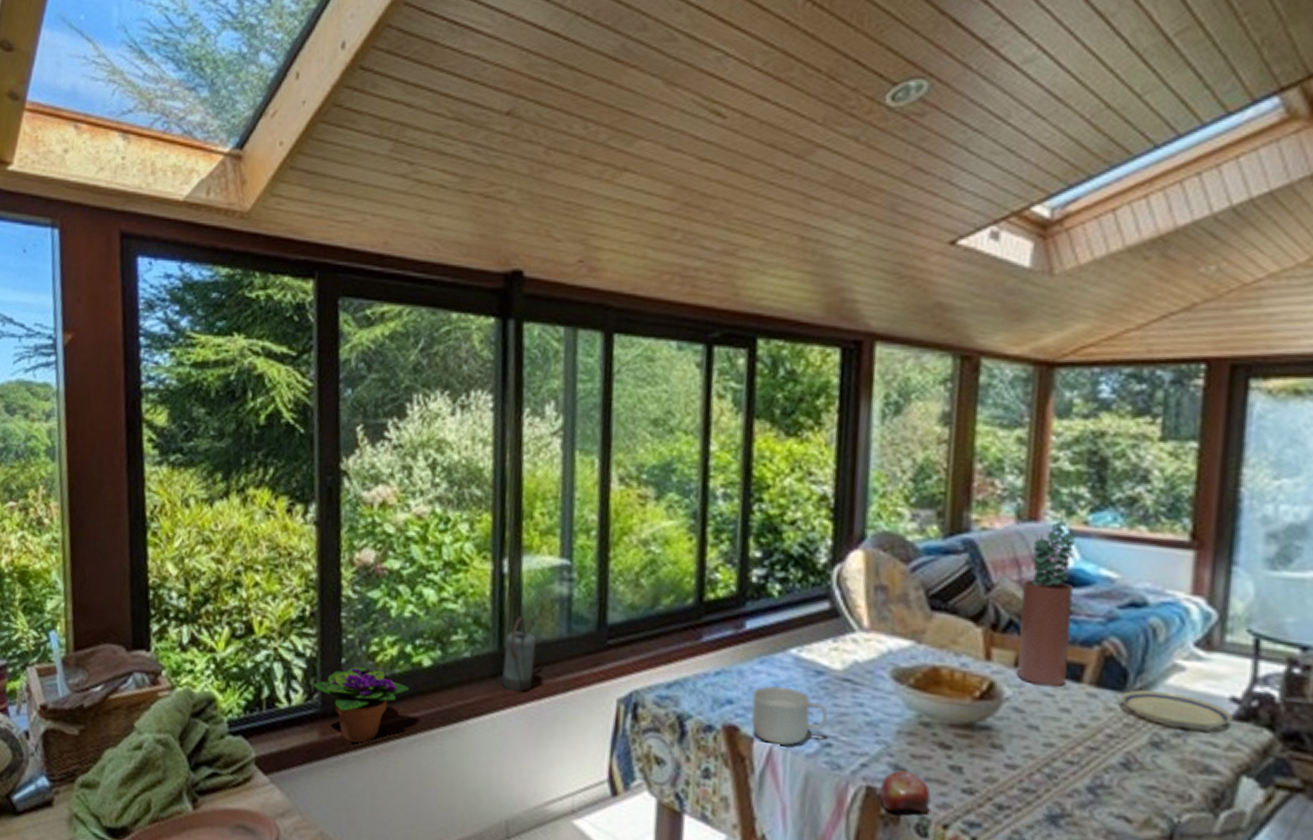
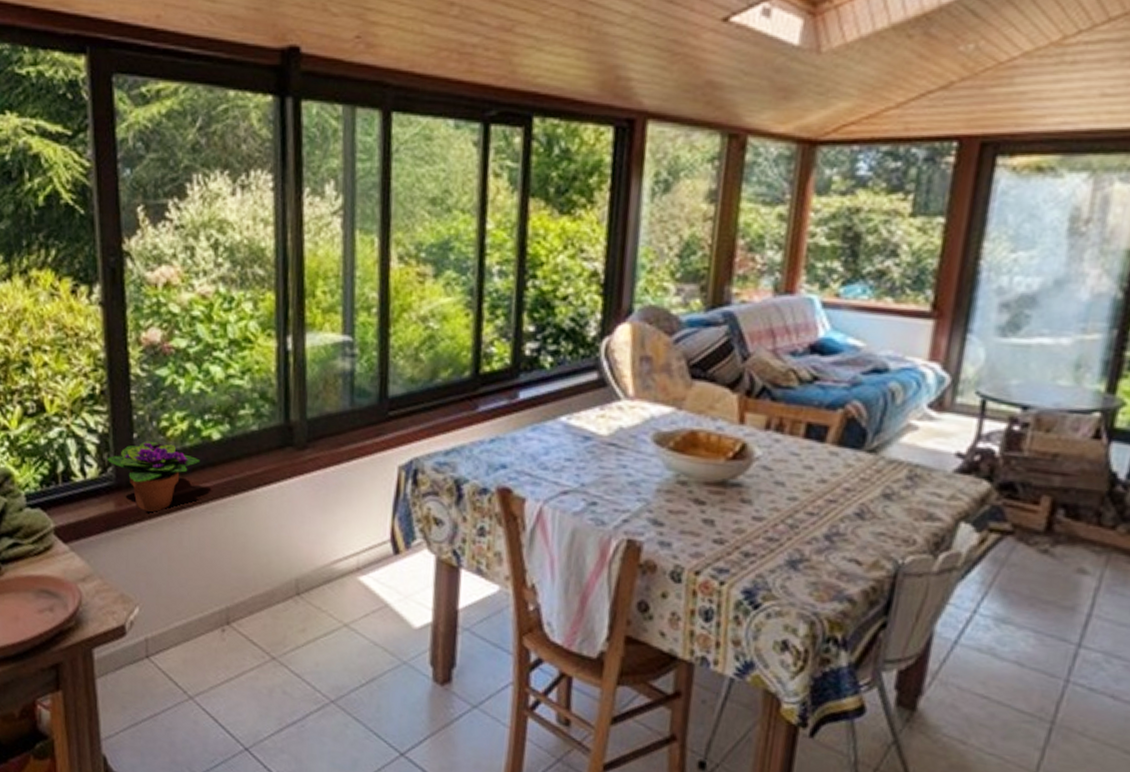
watering can: present [502,616,537,692] -> none [289,391,321,462]
cup: present [751,686,828,746] -> none [523,451,594,505]
fruit: present [879,770,931,813] -> none [639,524,686,561]
vase: present [1017,514,1076,687] -> none [767,287,828,447]
plate: present [1120,690,1233,731] -> none [858,448,957,483]

